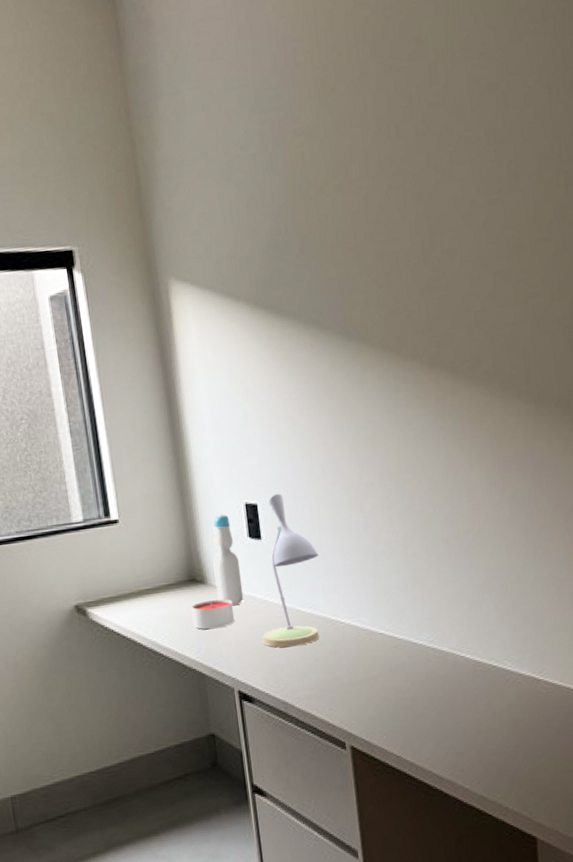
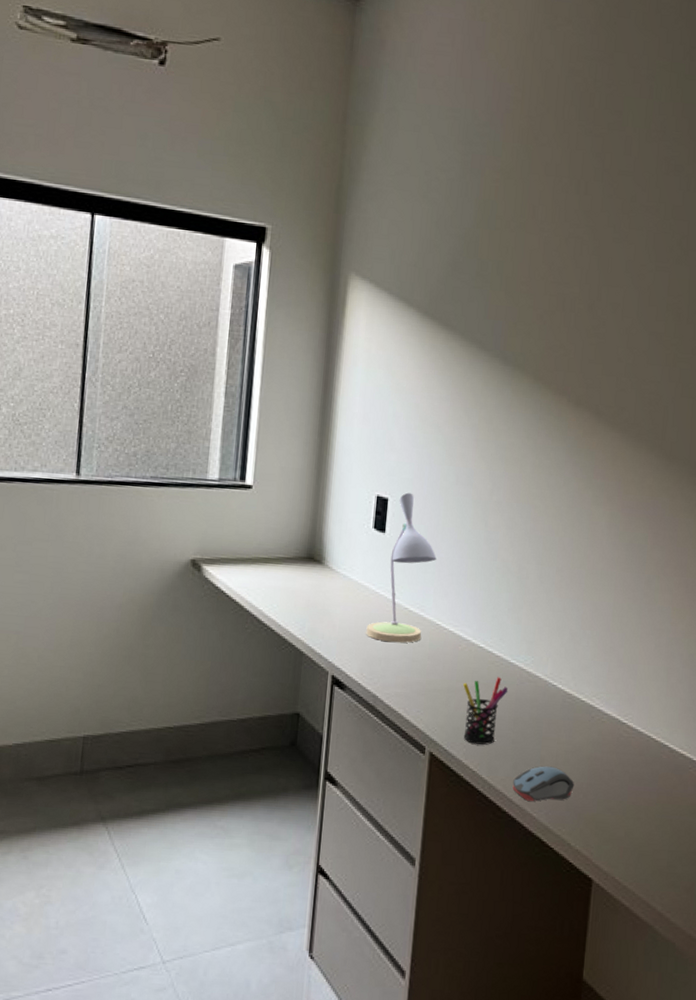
candle: present [191,599,234,630] -> none [302,581,344,610]
bottle: present [212,514,244,605] -> none [331,501,360,591]
pen holder: none [371,659,417,730] -> present [463,677,508,745]
computer mouse: none [439,736,502,775] -> present [512,766,575,801]

